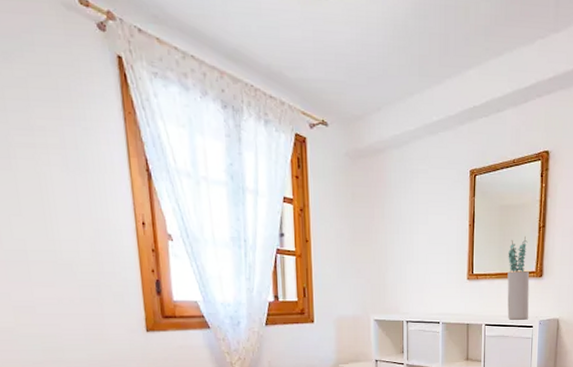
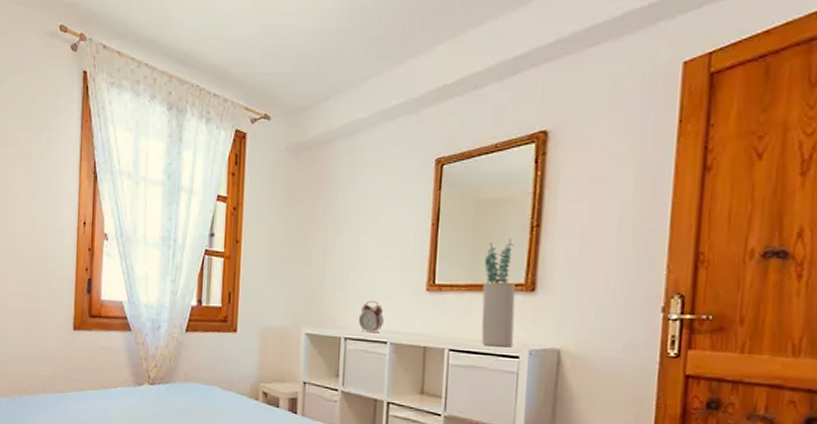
alarm clock: none [416,290,436,316] -> present [358,301,384,333]

